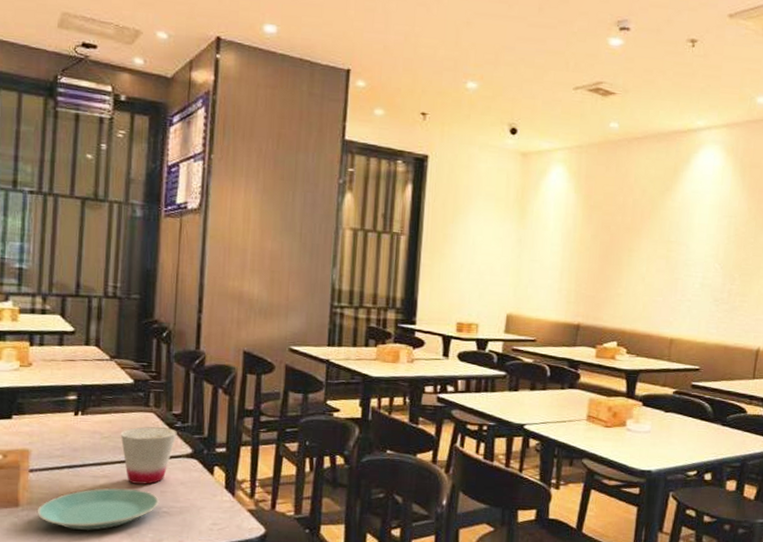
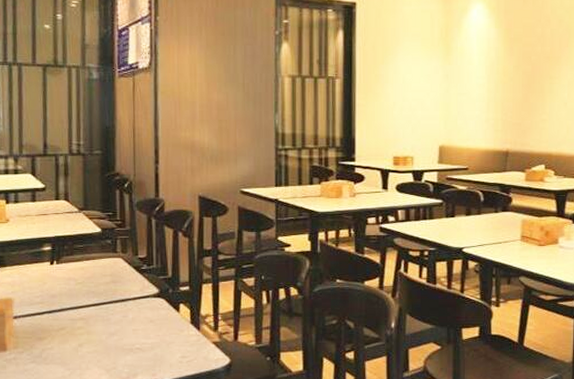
plate: present [37,488,159,530] -> none [23,328,132,369]
cup: present [120,427,177,485] -> none [92,271,144,324]

